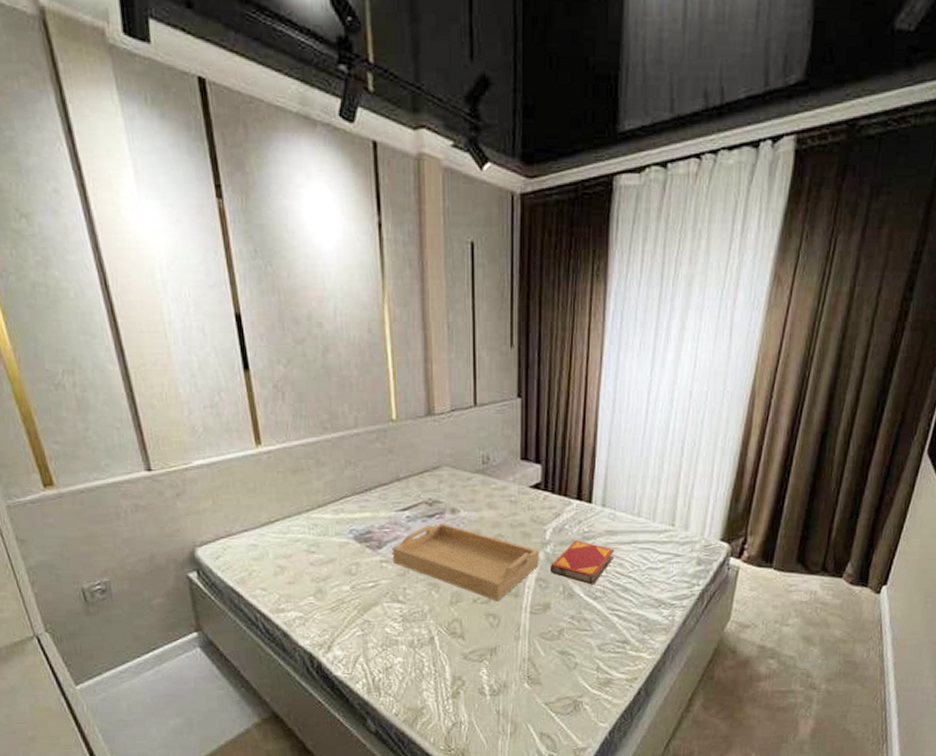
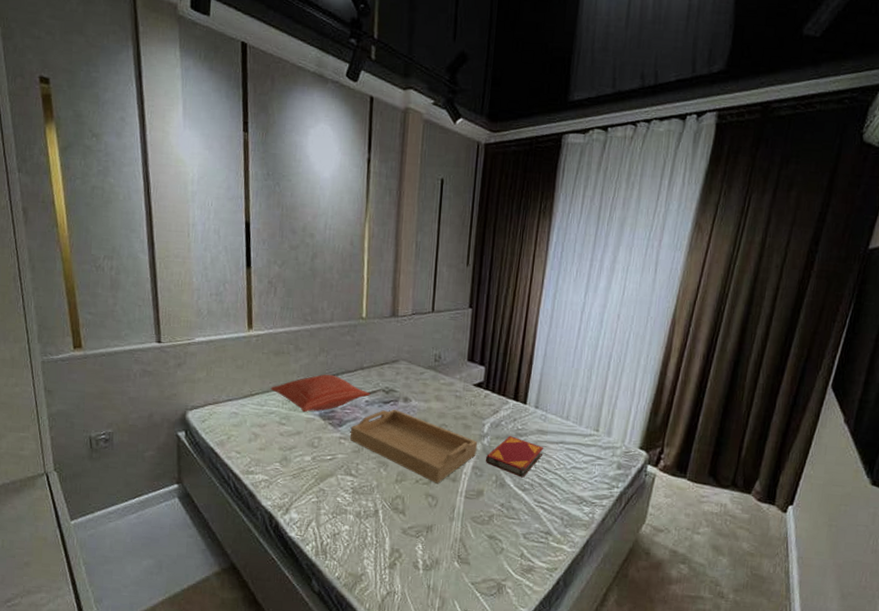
pillow: none [292,489,411,536] -> present [270,374,370,412]

